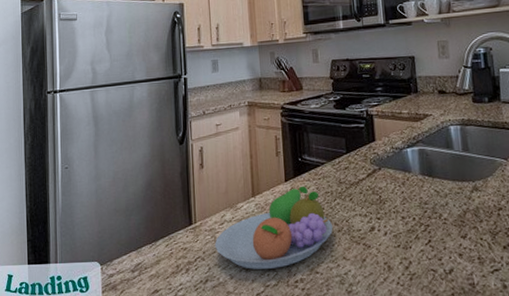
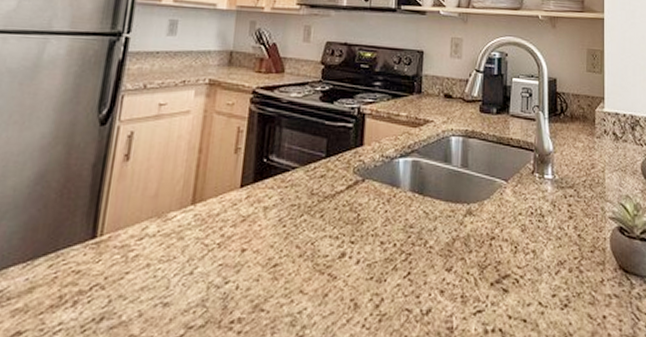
fruit bowl: present [214,186,333,269] -> none [124,194,294,304]

